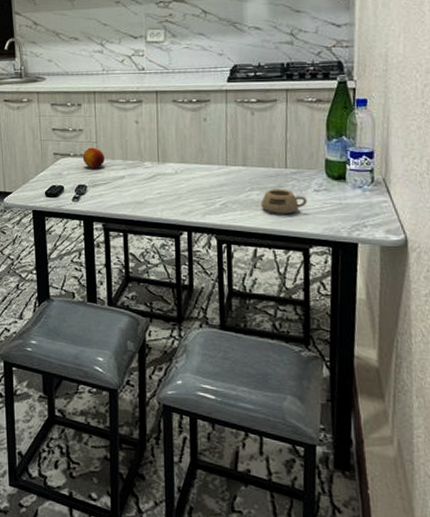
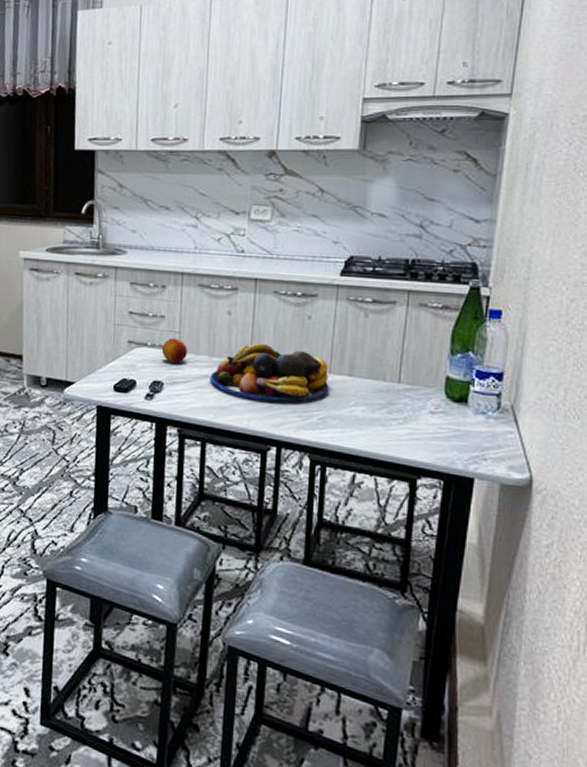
fruit bowl: none [126,145,227,194] -> present [210,343,329,403]
mug: present [261,189,307,213] -> none [365,406,420,437]

